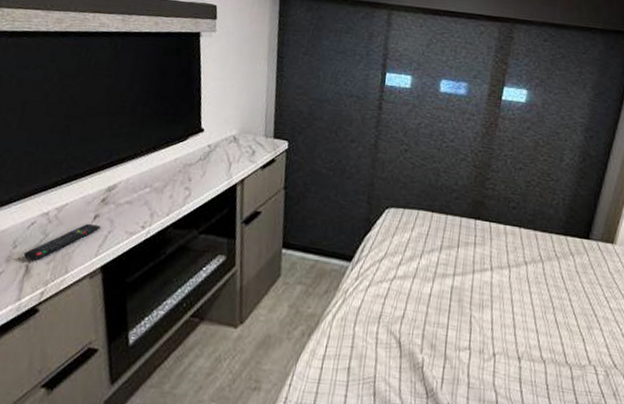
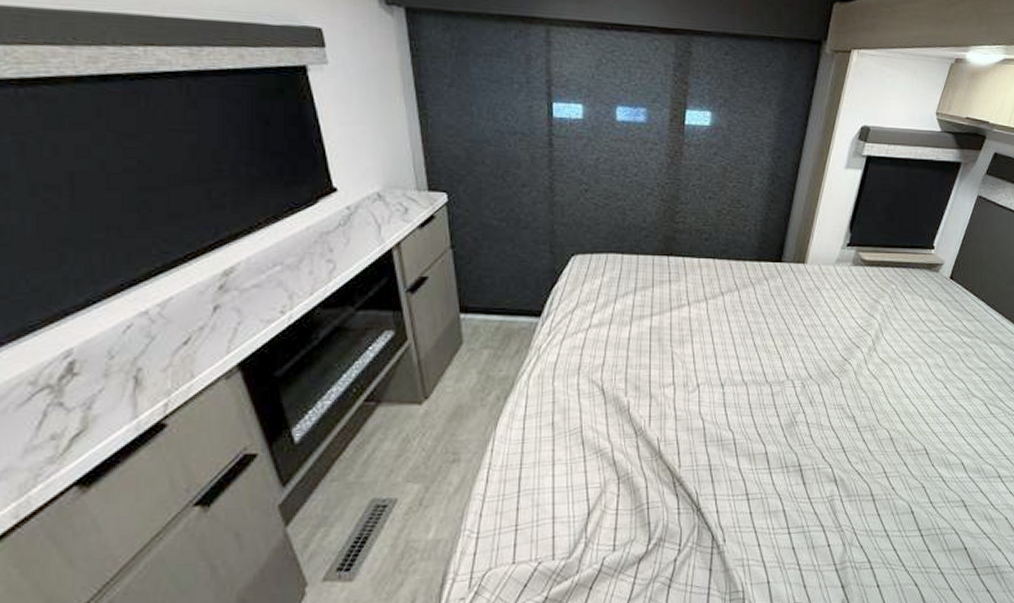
remote control: present [23,223,101,261] -> none [126,316,226,370]

